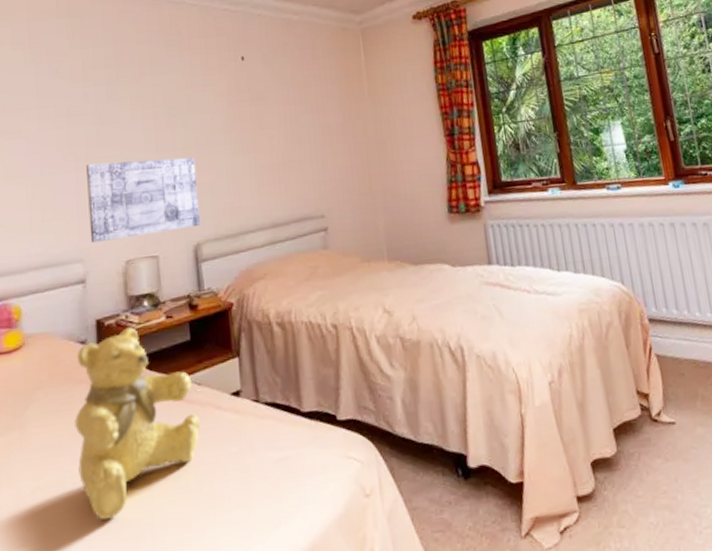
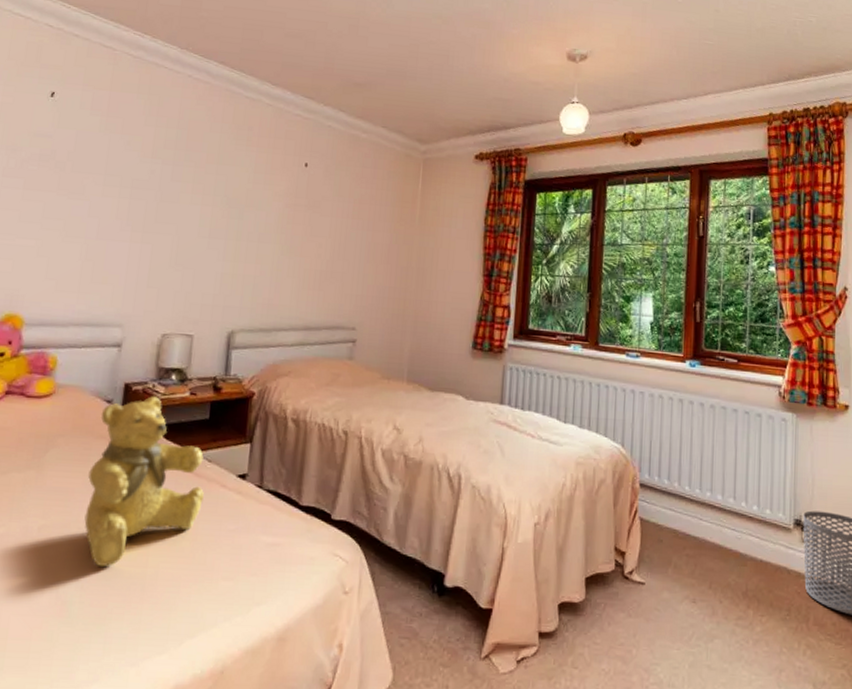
wall art: present [85,157,200,243] -> none [132,237,244,315]

